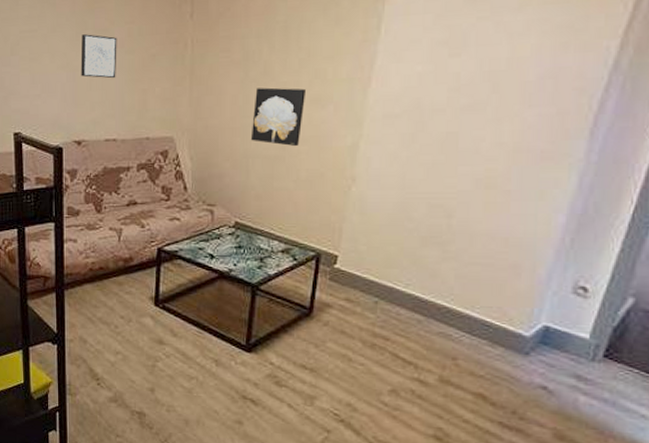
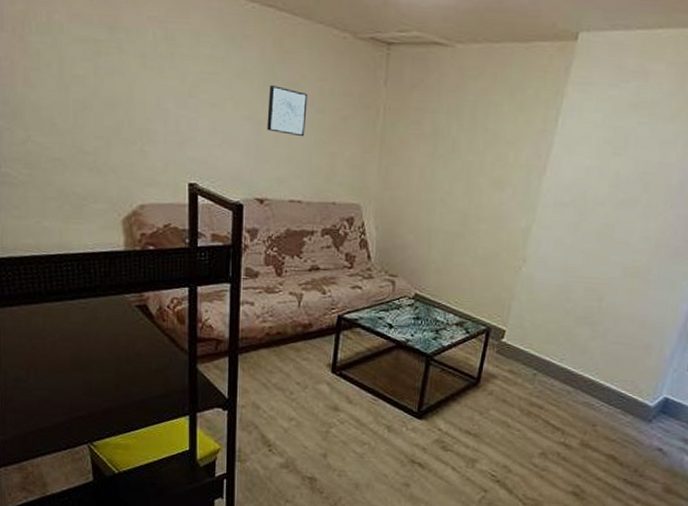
wall art: present [250,87,305,147] -> none [434,164,488,225]

